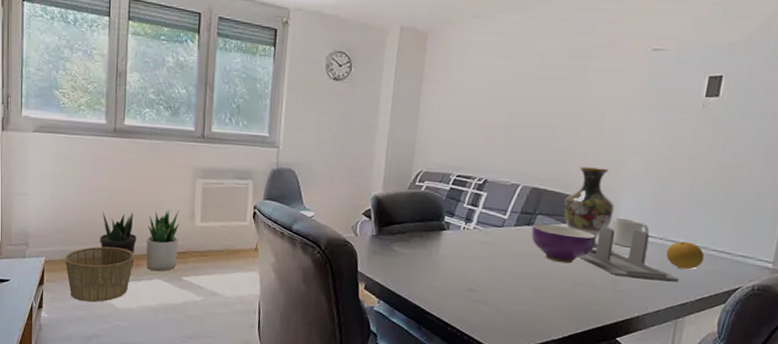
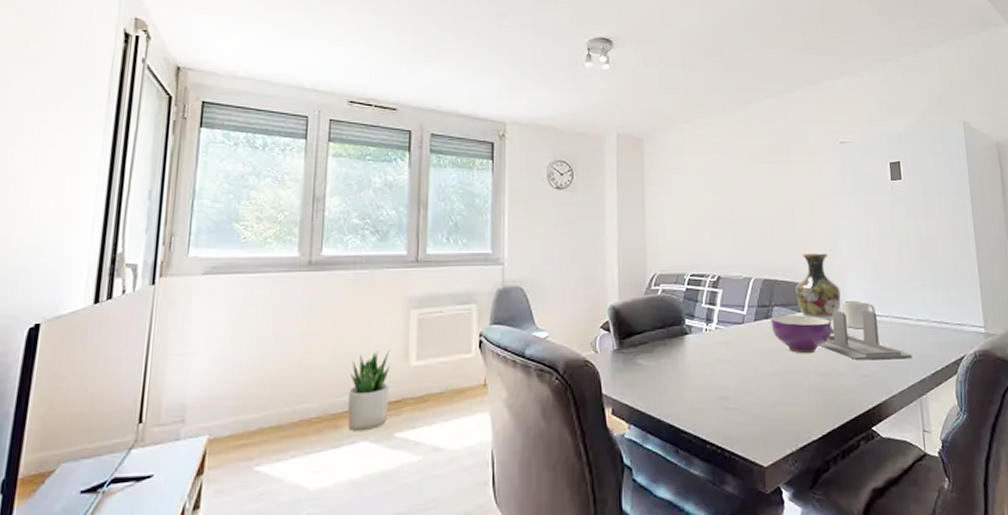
basket: present [64,246,135,303] -> none [235,407,333,489]
planter: present [100,211,137,269] -> none [286,360,336,436]
fruit: present [666,241,705,270] -> none [894,316,928,345]

